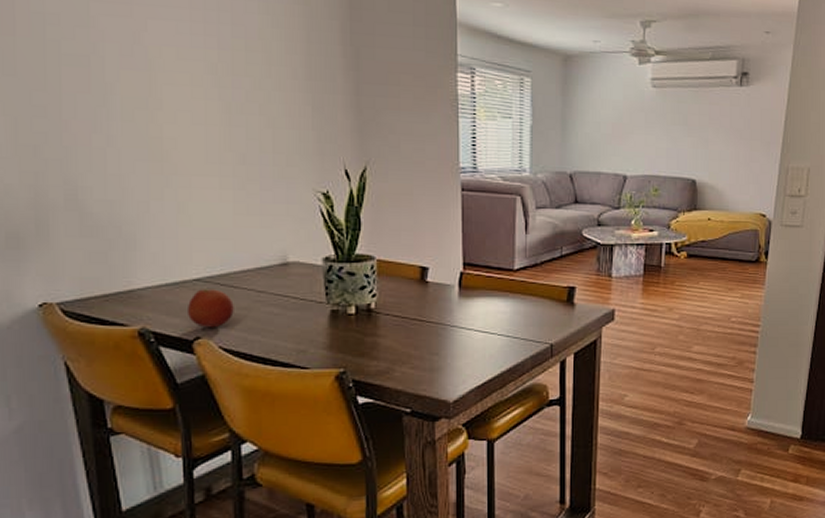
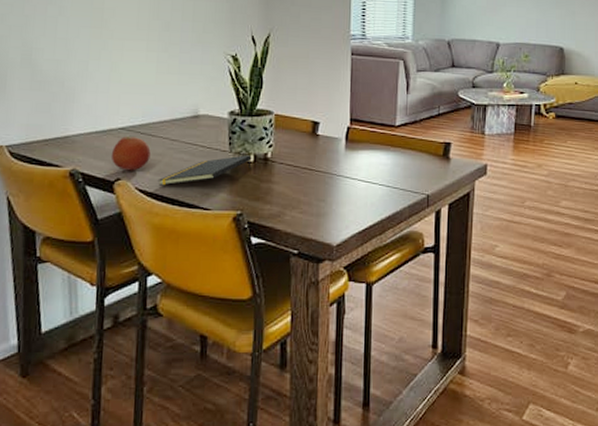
notepad: none [244,306,353,344] -> present [157,155,252,186]

